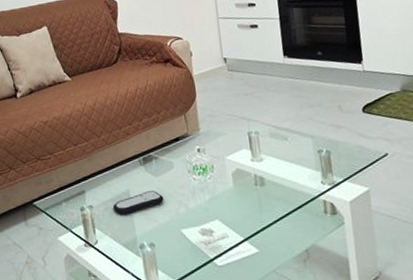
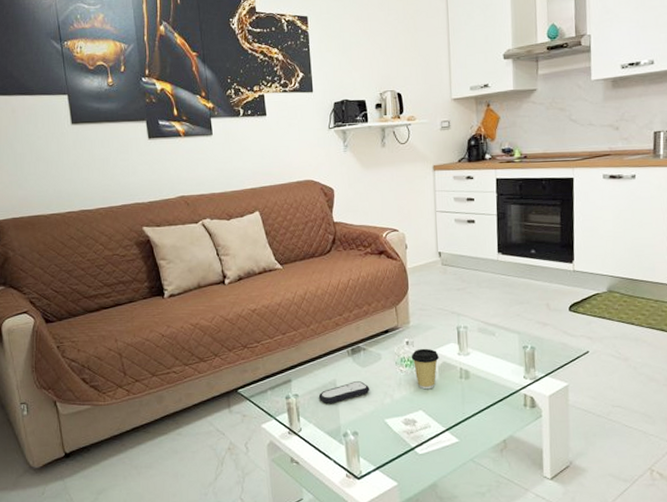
coffee cup: none [203,155,232,198] -> present [411,348,439,390]

